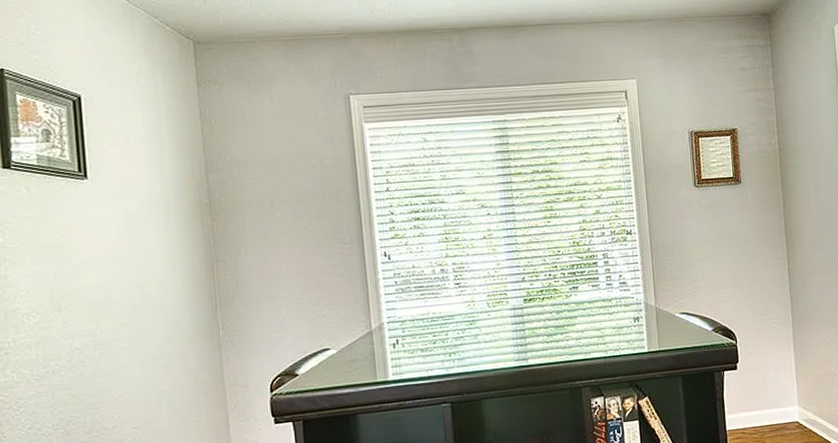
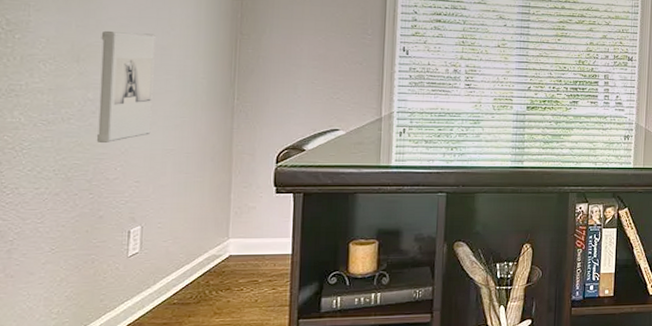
wall sculpture: none [78,272,141,393] -> present [96,30,155,144]

